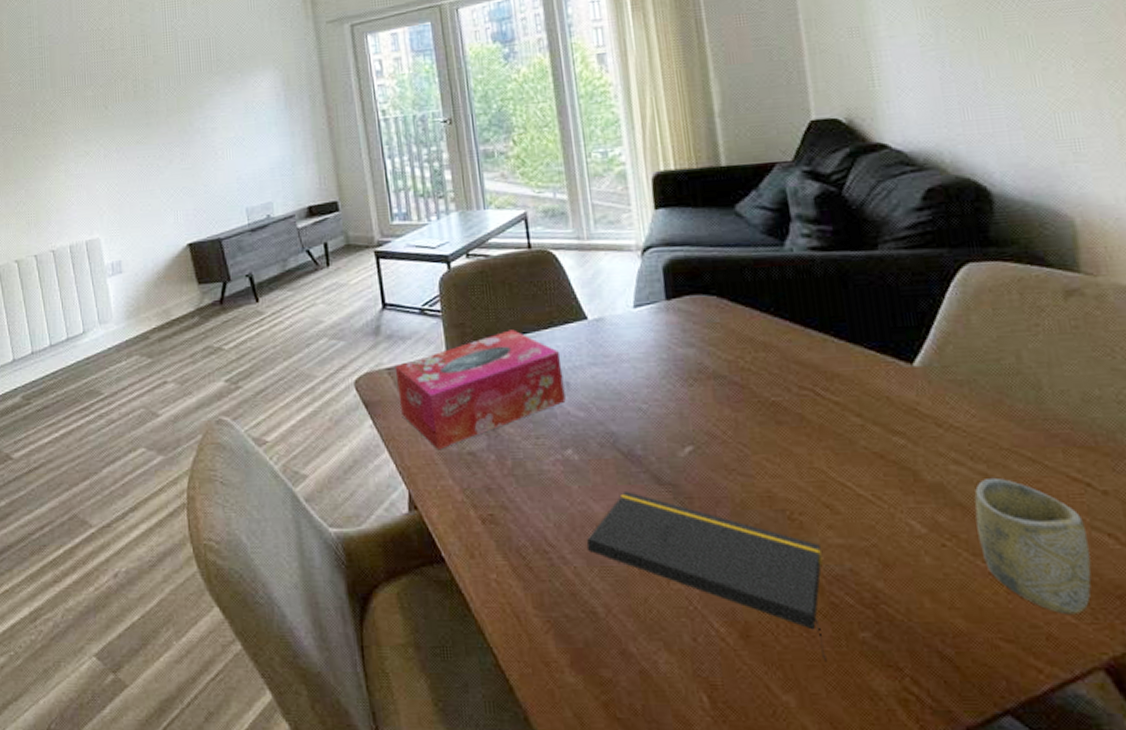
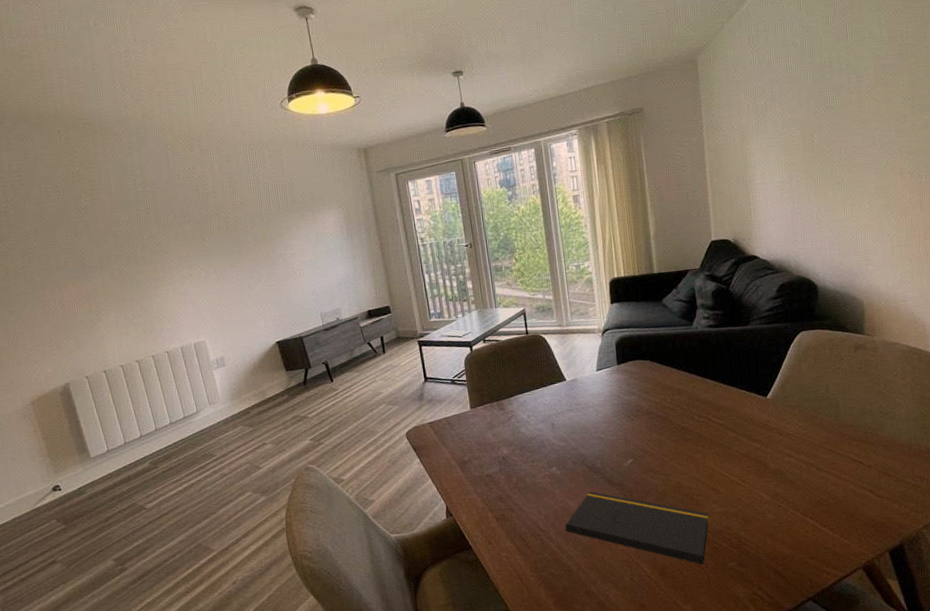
tissue box: present [395,329,566,450] -> none [434,390,552,476]
cup: present [974,477,1092,615] -> none [798,463,860,540]

